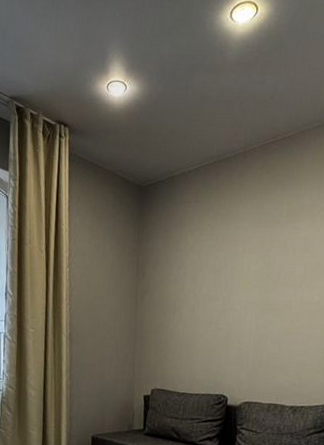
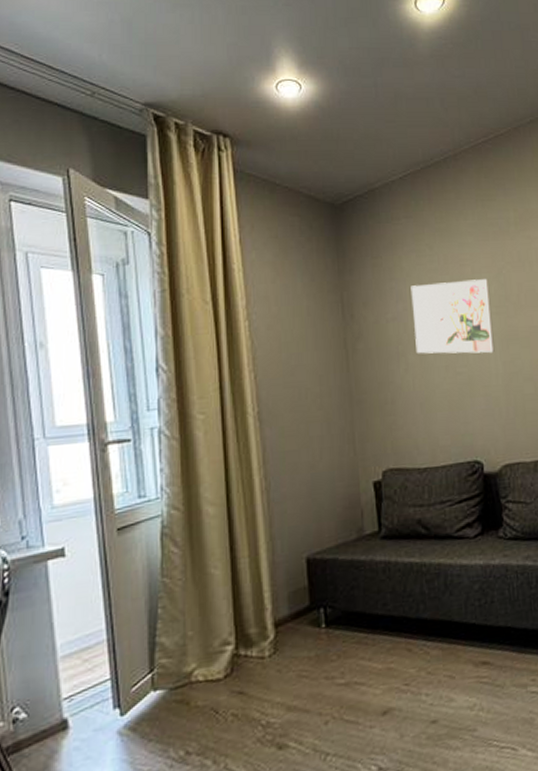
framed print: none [189,256,255,318] -> present [410,279,495,354]

